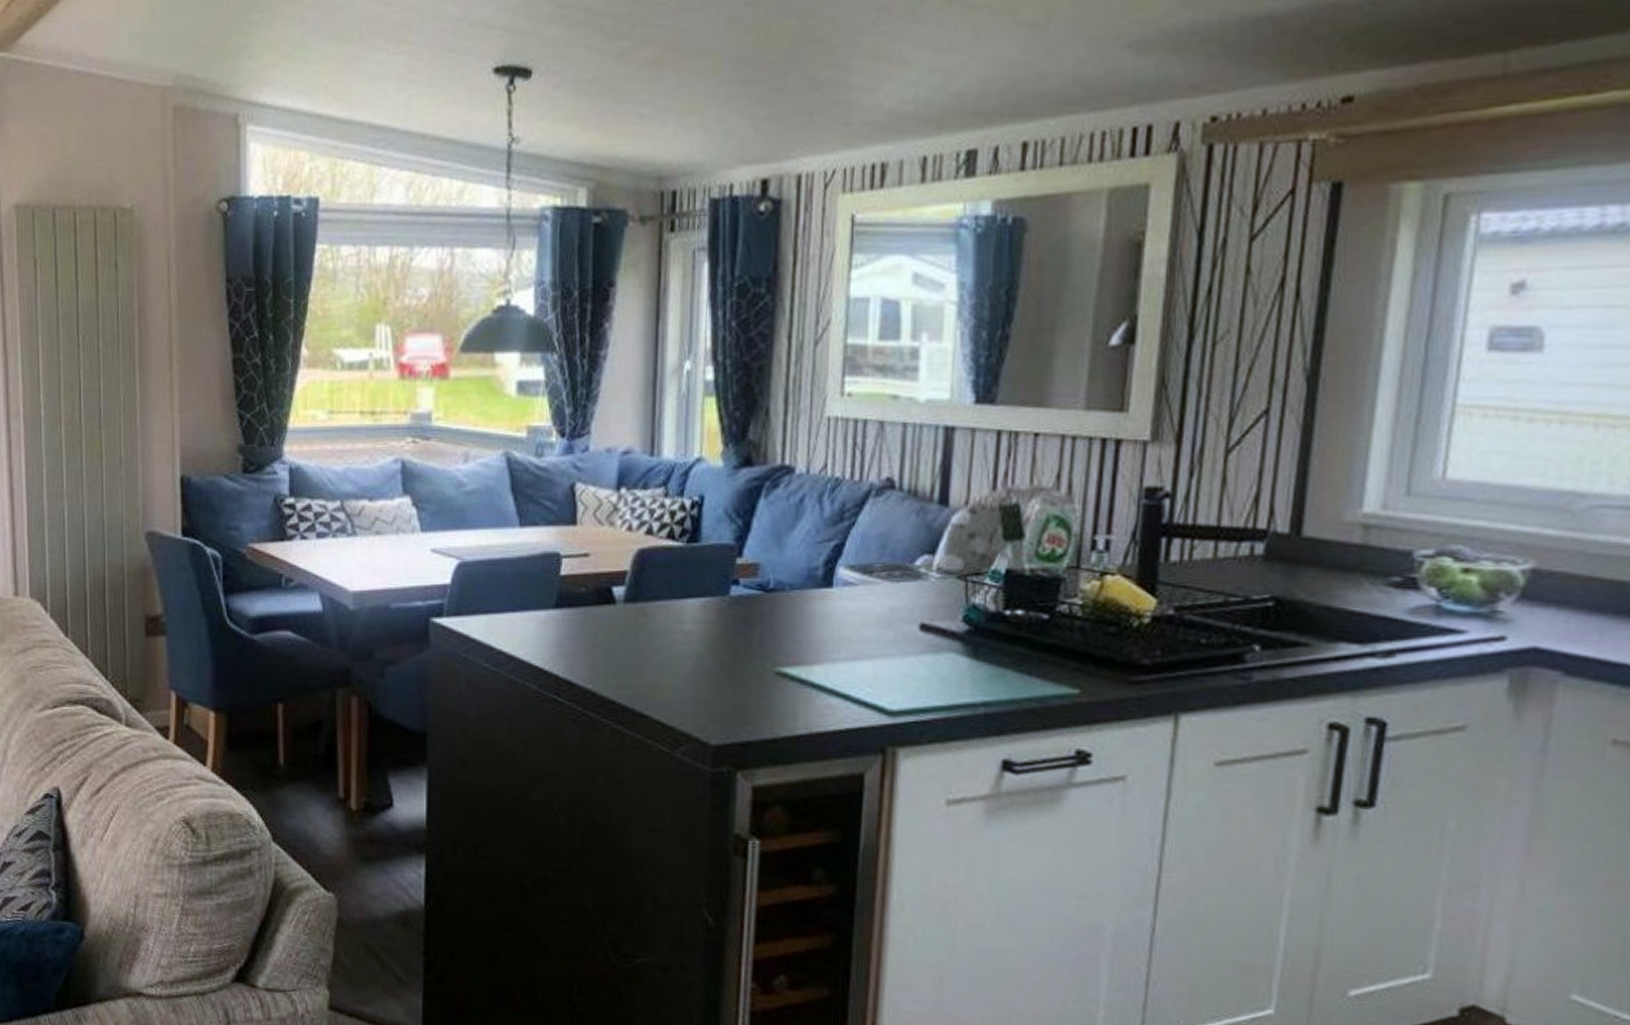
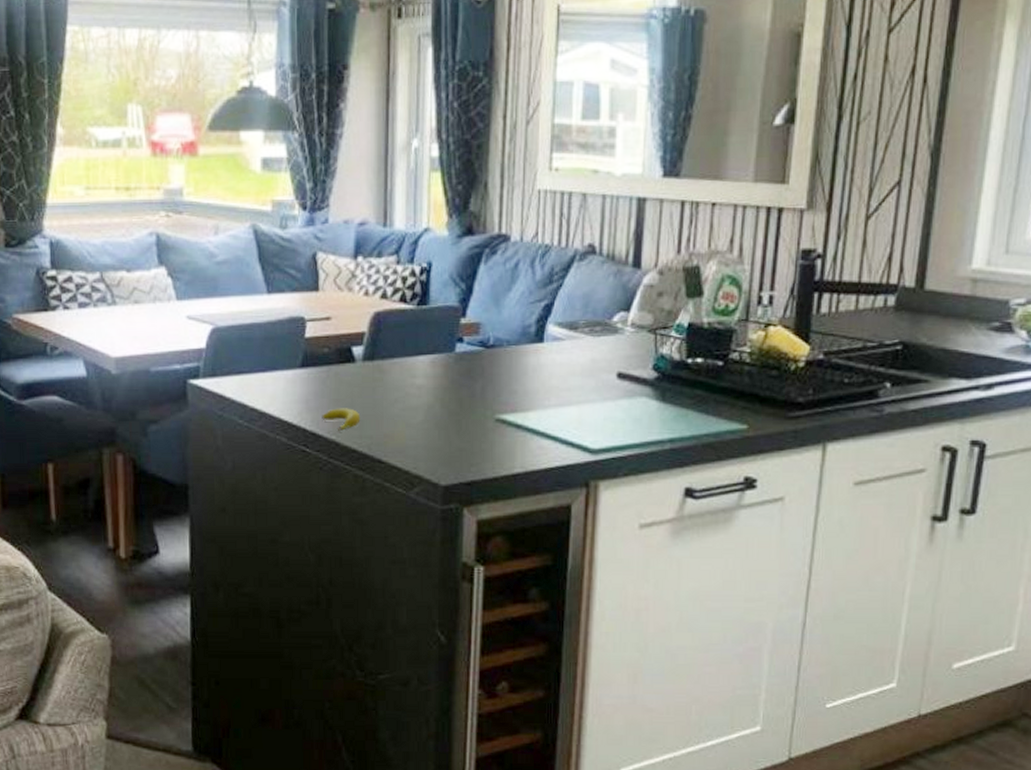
banana: none [577,654,620,679] -> present [322,408,361,431]

